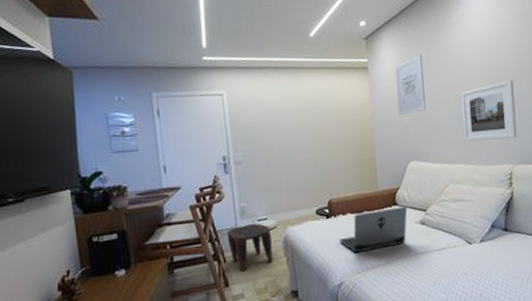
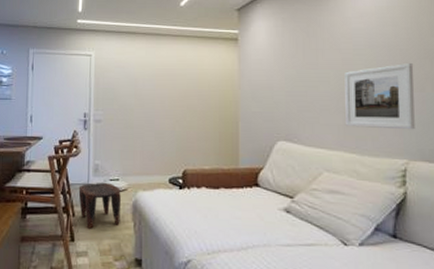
laptop: present [340,206,408,253] -> none [191,188,271,232]
wall art: present [394,54,426,116] -> none [268,29,301,92]

